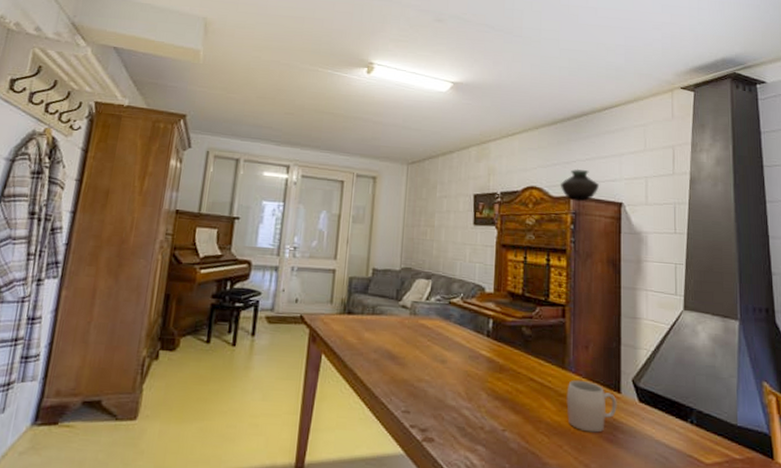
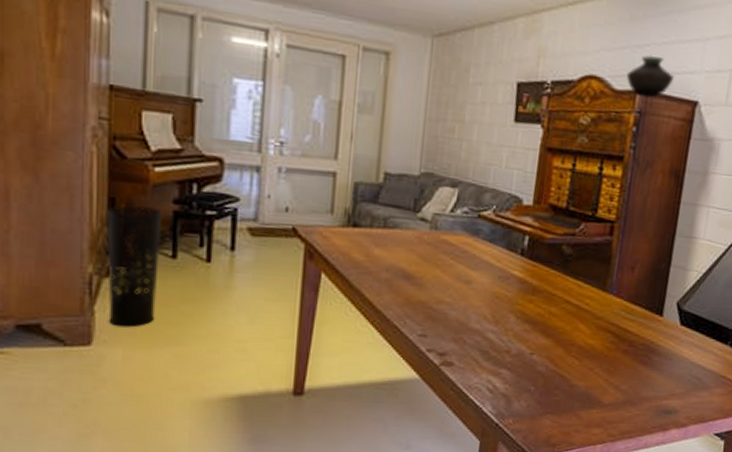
umbrella stand: none [152,300,203,404] -> present [107,205,163,328]
mug: present [566,380,617,433] -> none [602,303,658,356]

